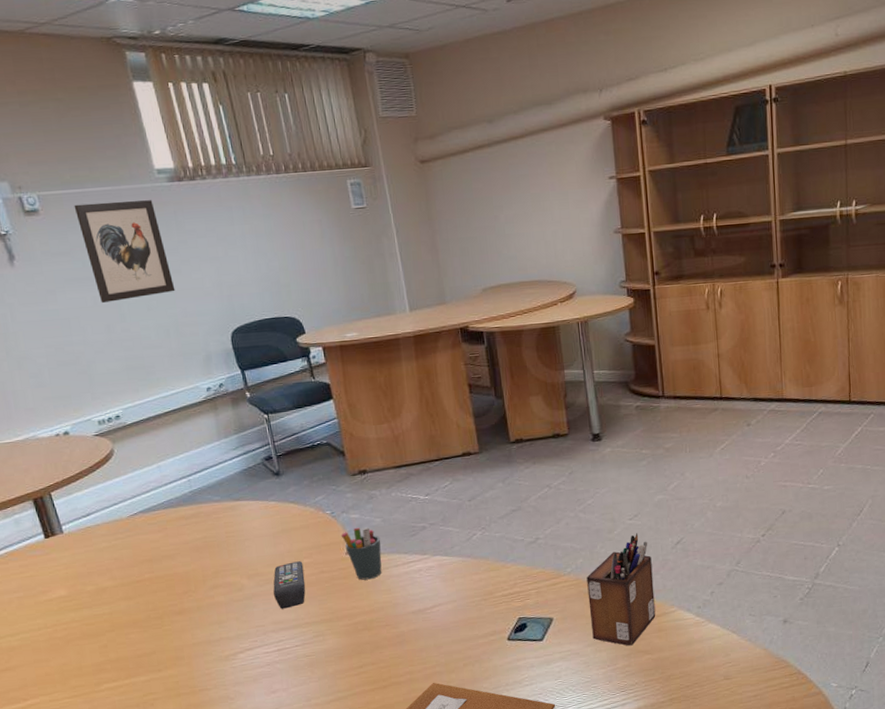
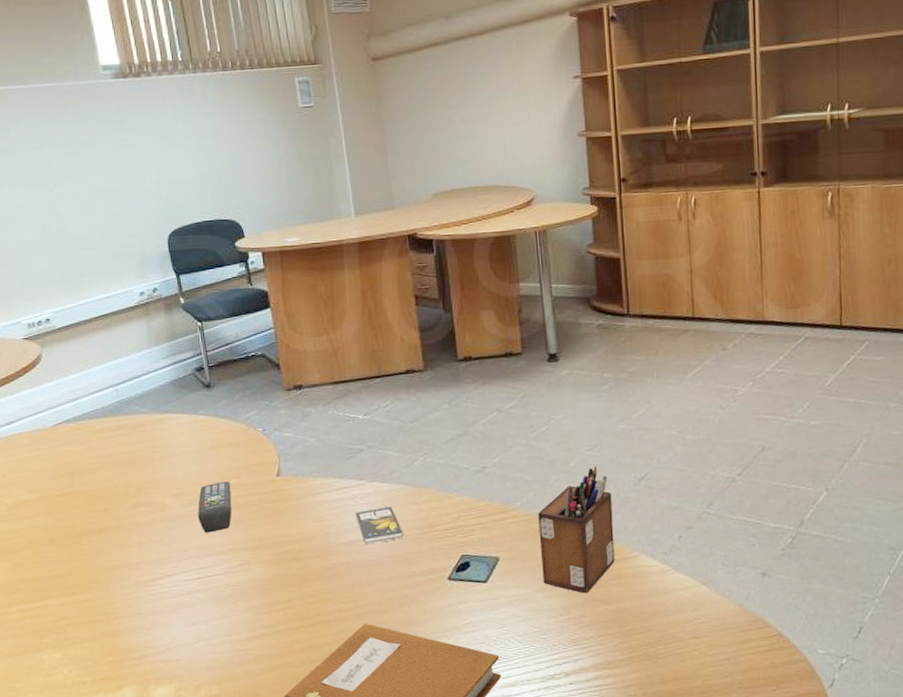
wall art: present [74,200,175,304] -> none [17,97,114,202]
pen holder: present [341,527,382,580] -> none [272,447,315,505]
smartphone: none [420,576,466,612] -> present [355,505,404,544]

